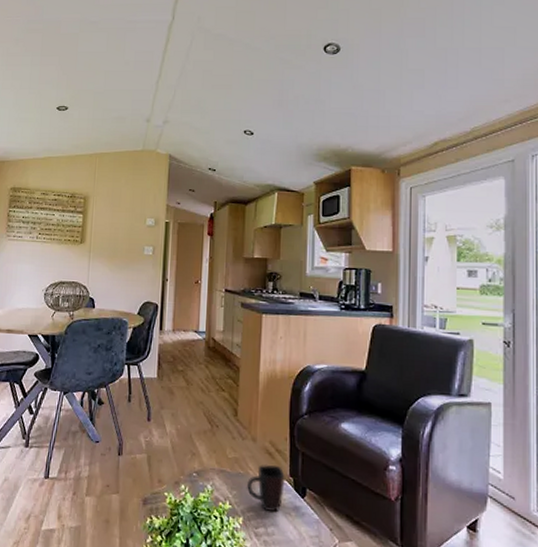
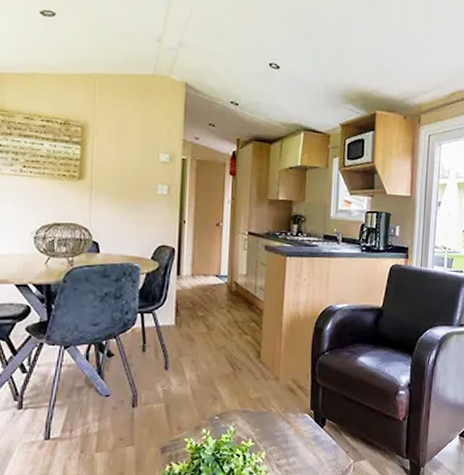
mug: present [246,464,285,512] -> none [268,400,306,443]

